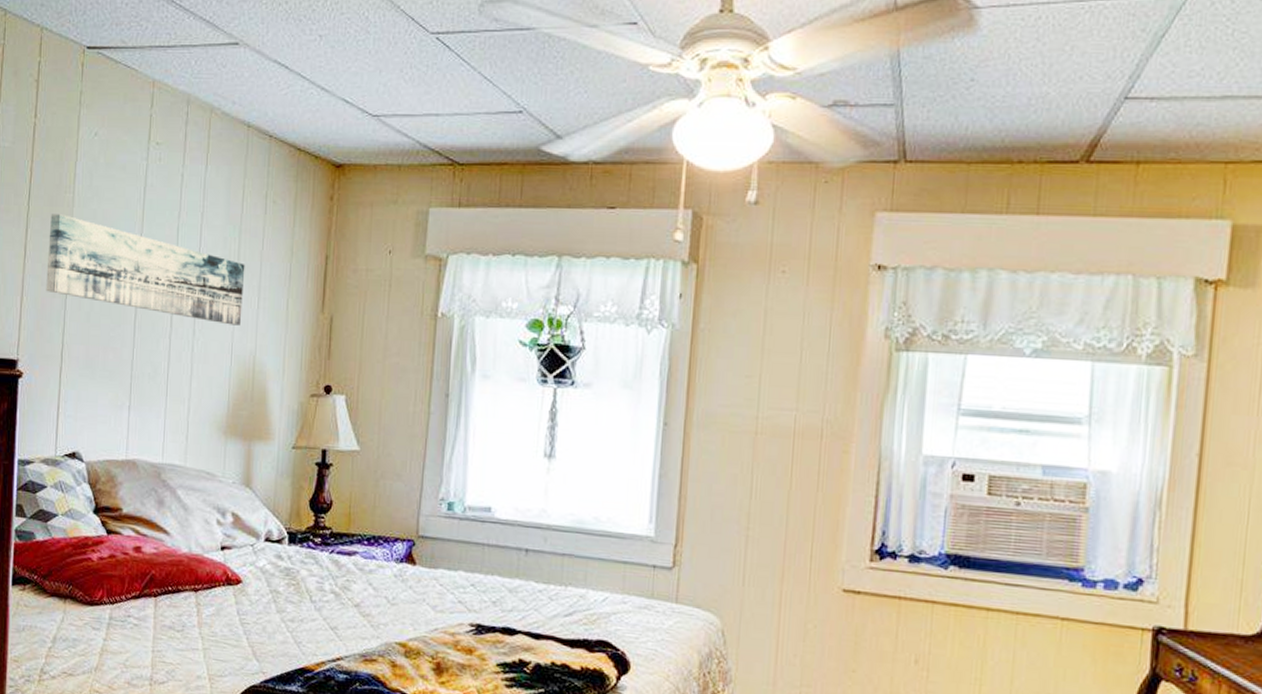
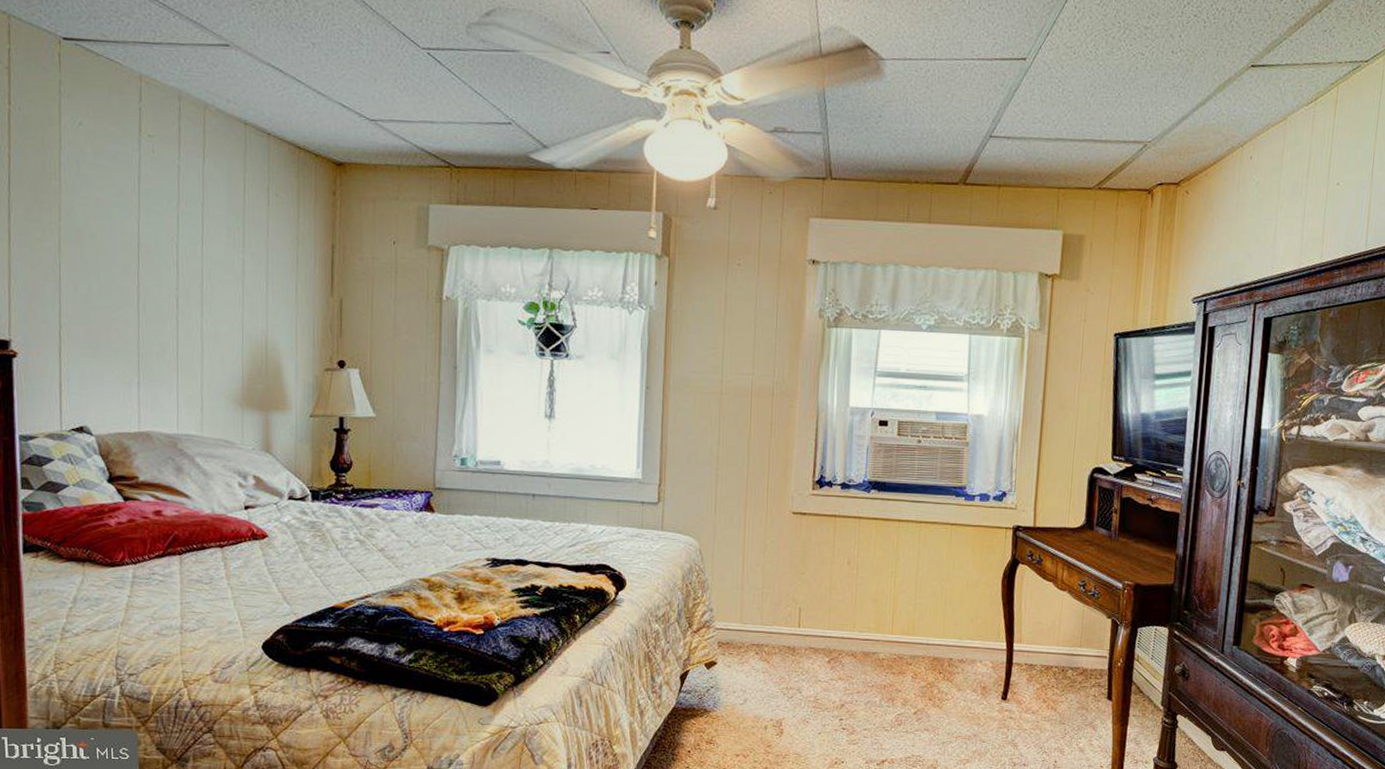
wall art: present [46,214,245,326] -> none [35,200,251,308]

